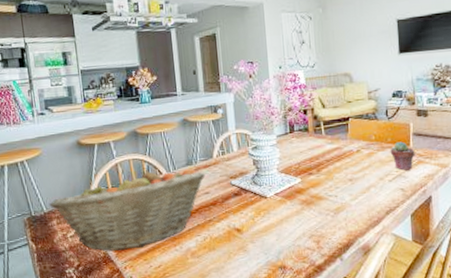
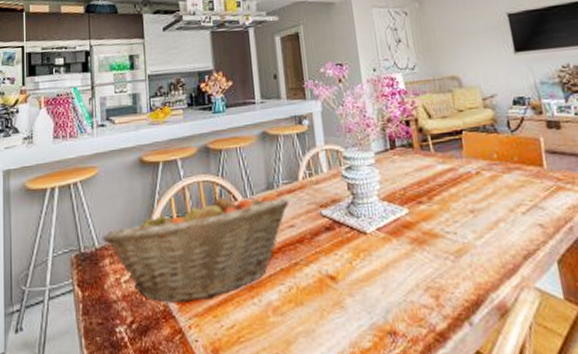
potted succulent: present [390,141,415,171] -> none [518,160,553,199]

